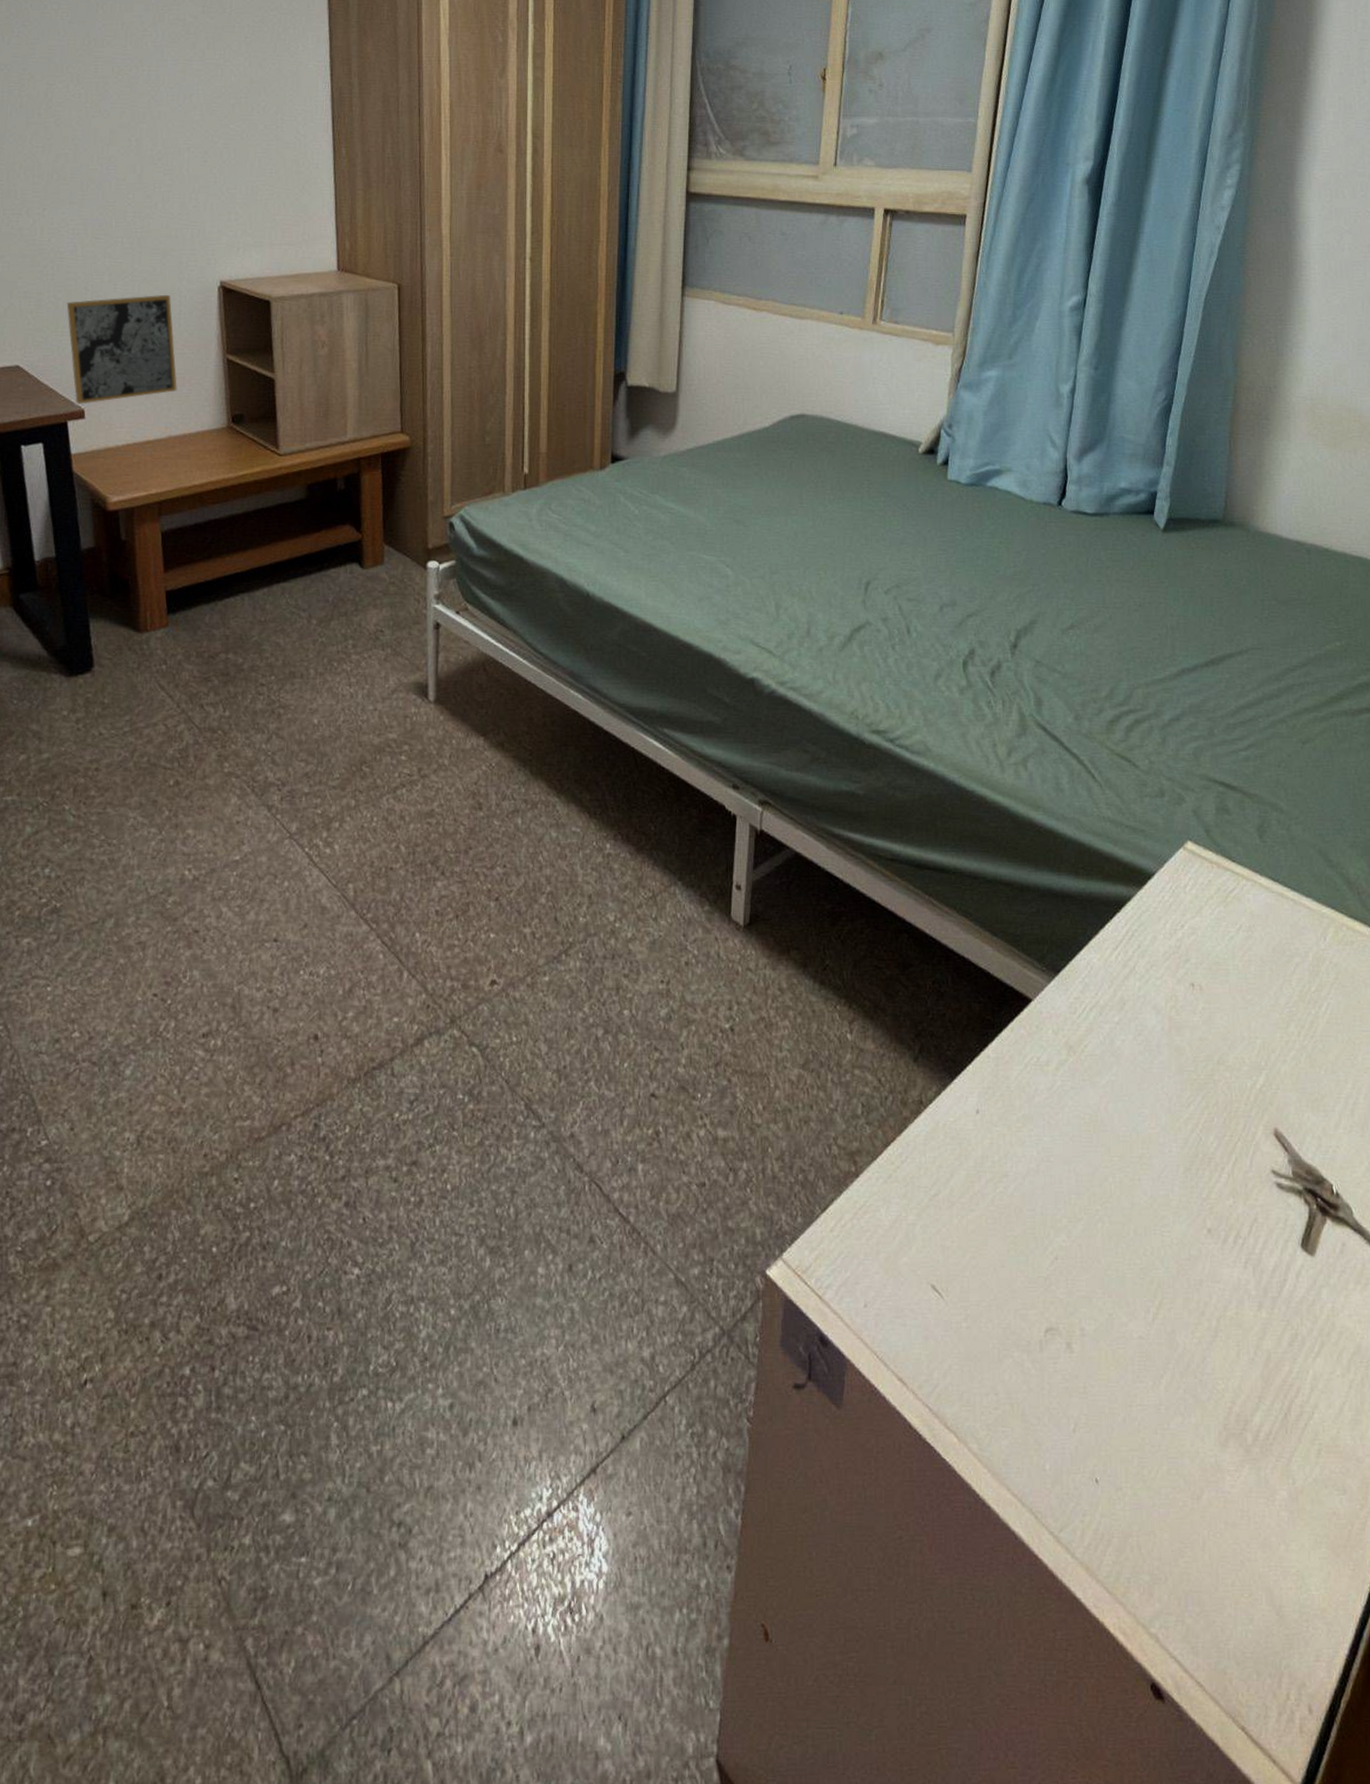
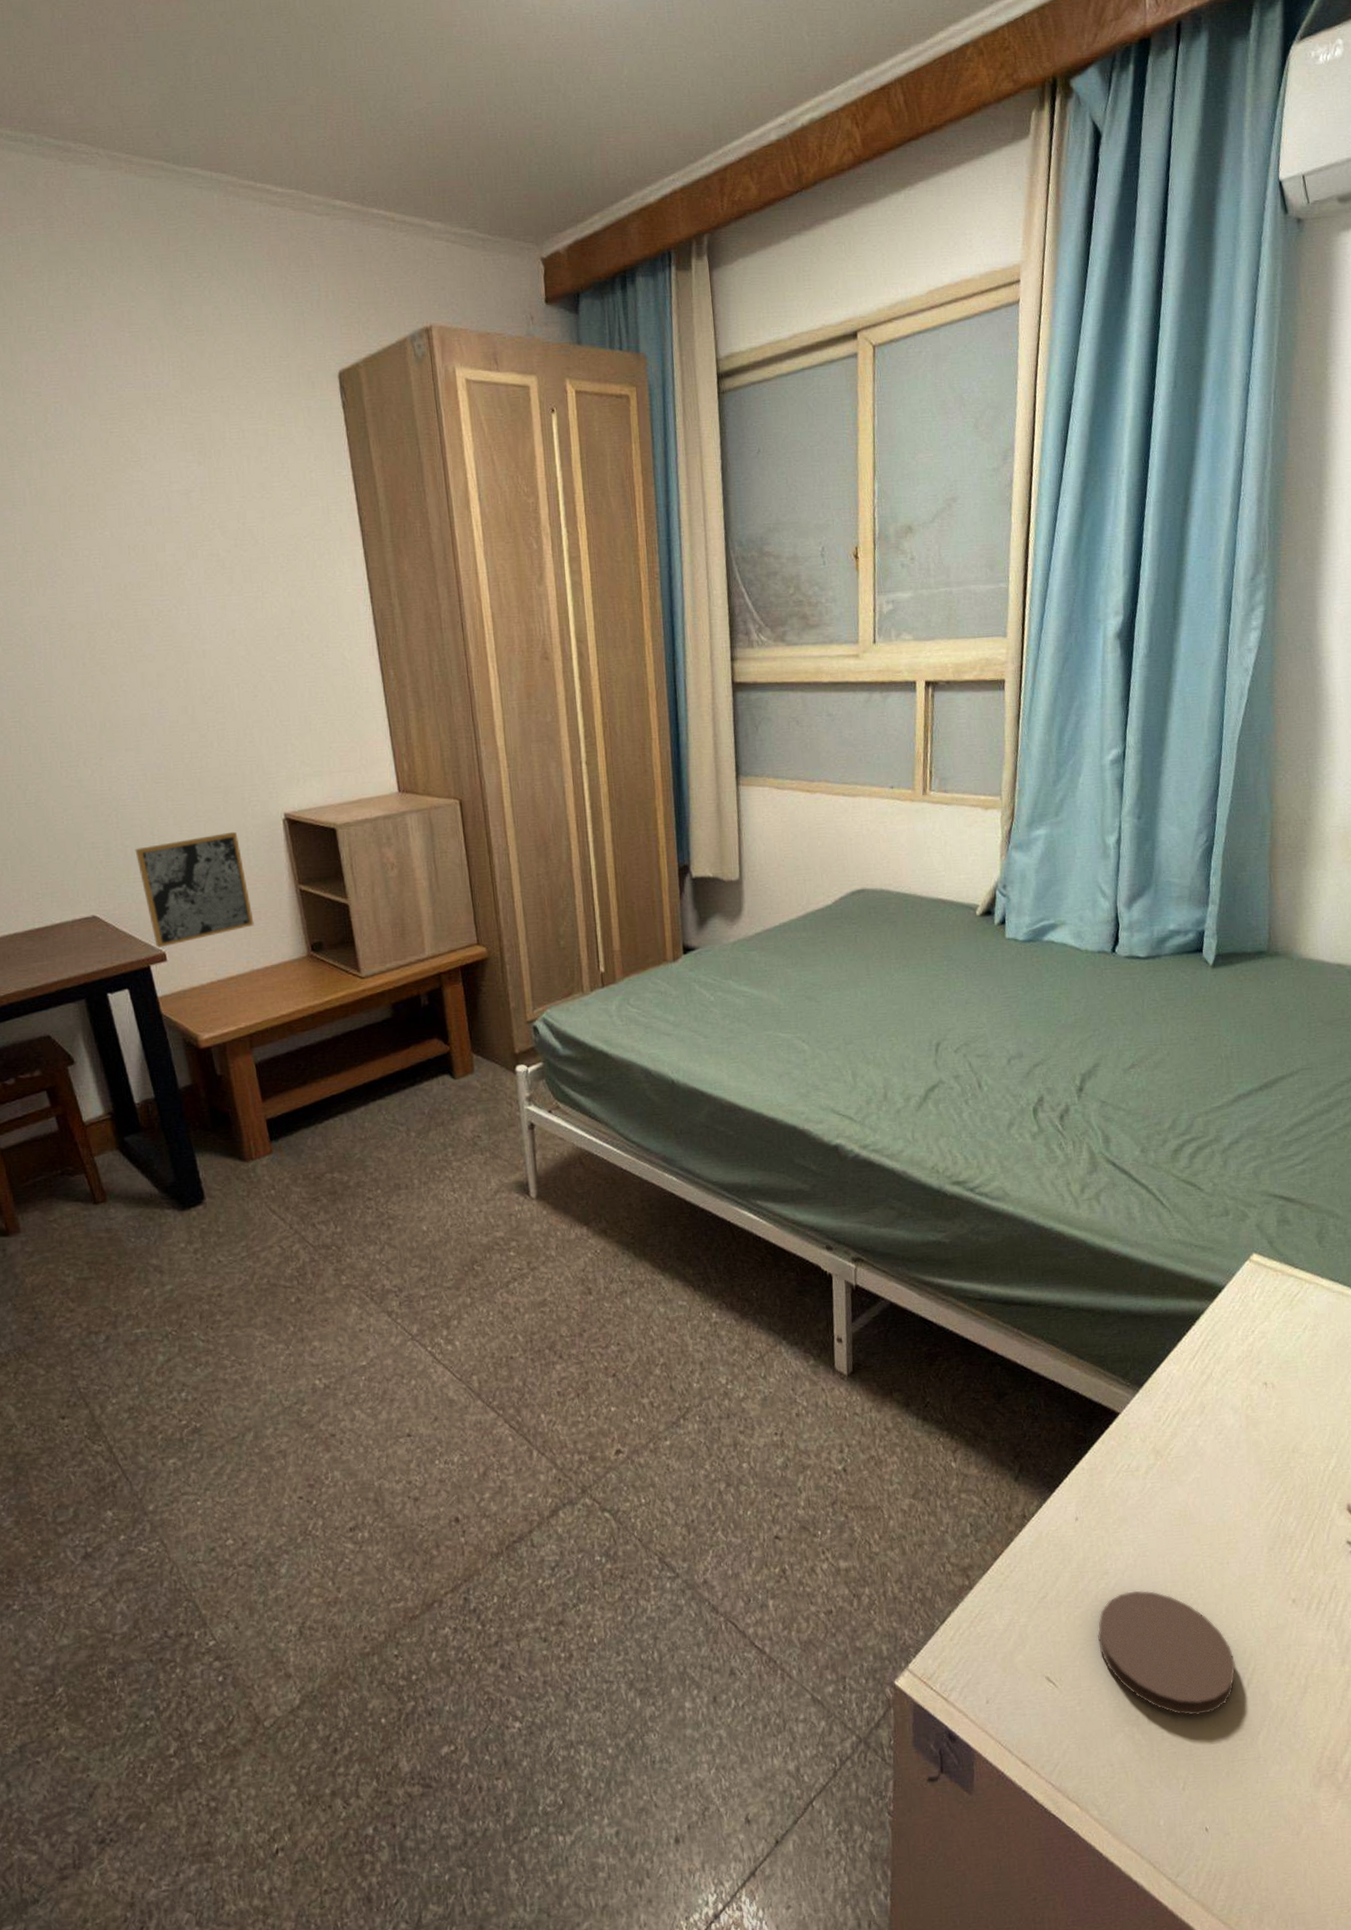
coaster: none [991,1199,1141,1349] -> present [1098,1590,1236,1716]

